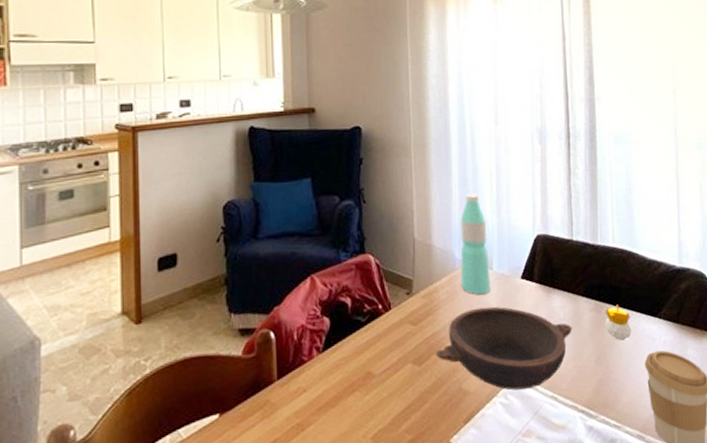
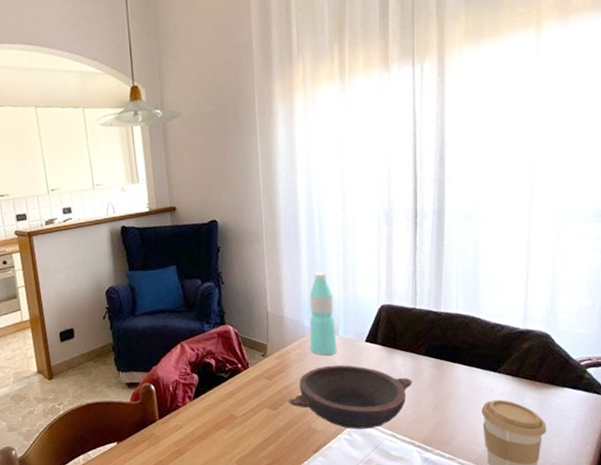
candle: present [605,304,632,341] -> none [444,362,471,392]

